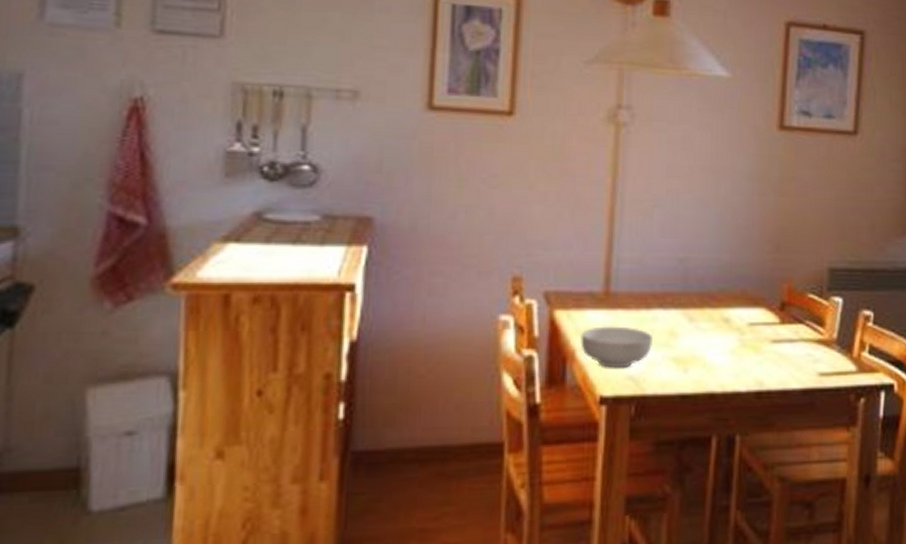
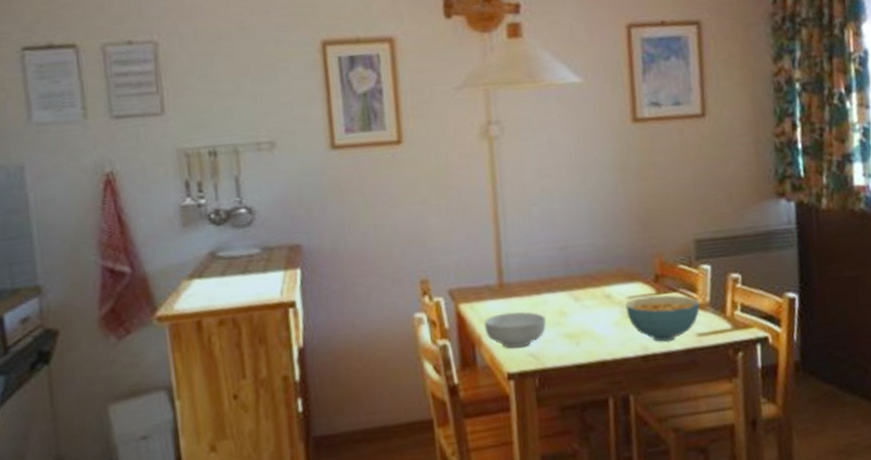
cereal bowl: none [743,325,825,378] -> present [625,295,700,342]

